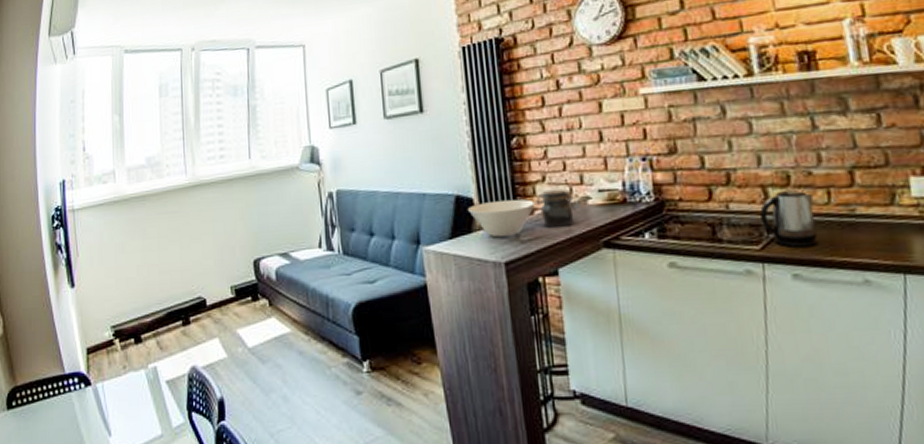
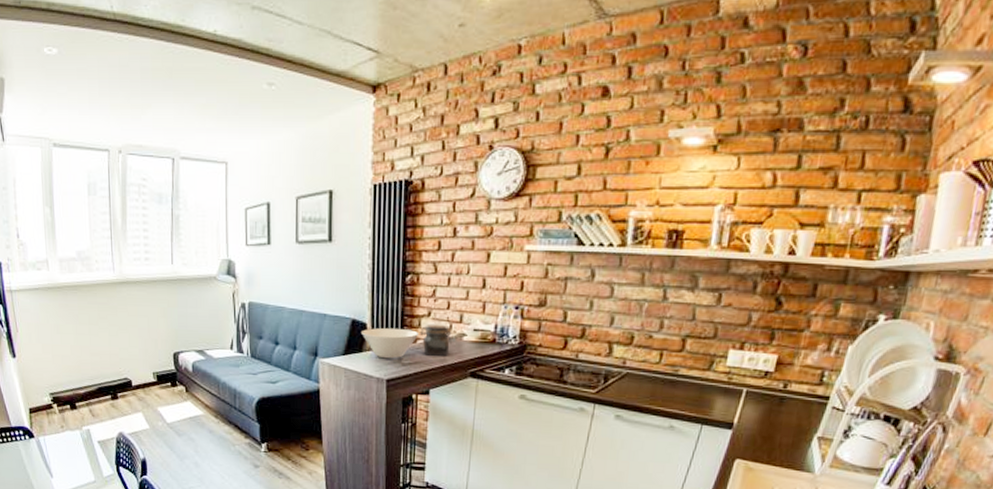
kettle: present [760,190,819,249] -> none [601,349,649,396]

